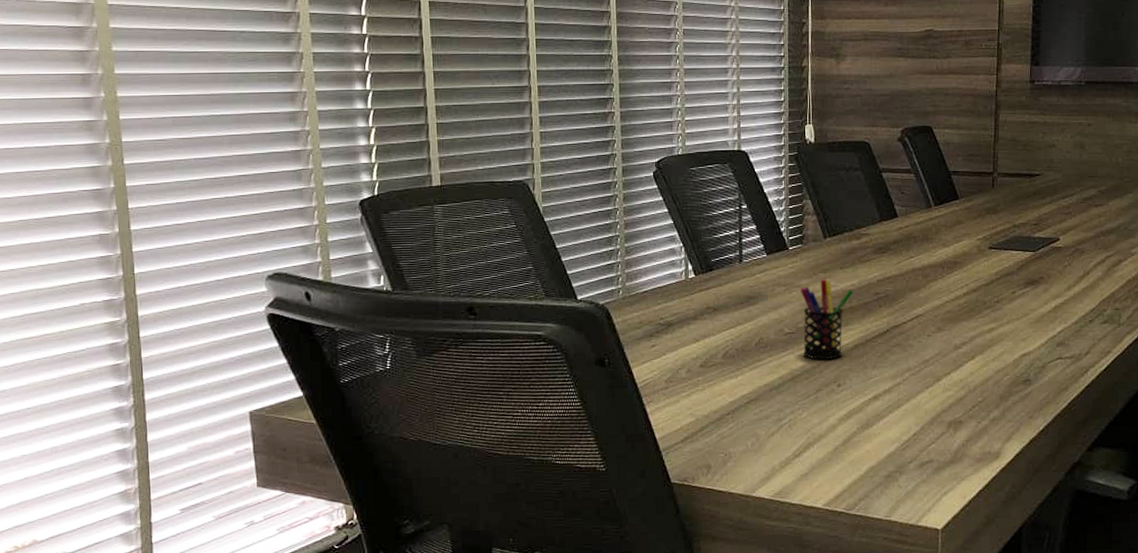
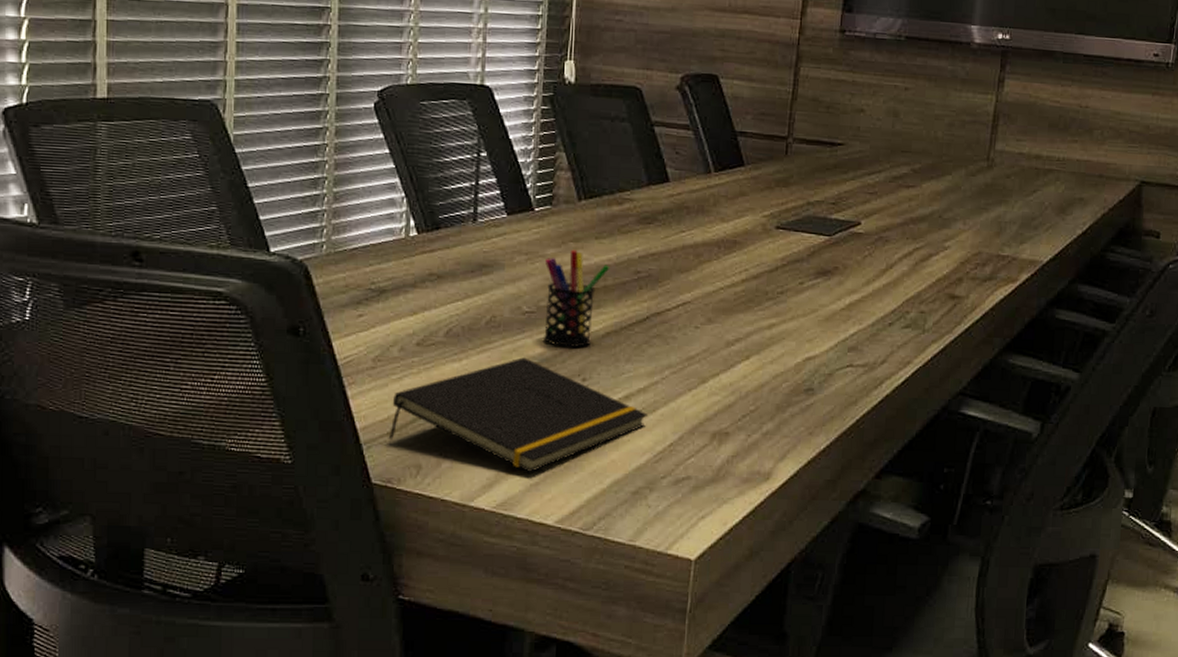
notepad: none [682,371,893,466] -> present [388,357,647,473]

